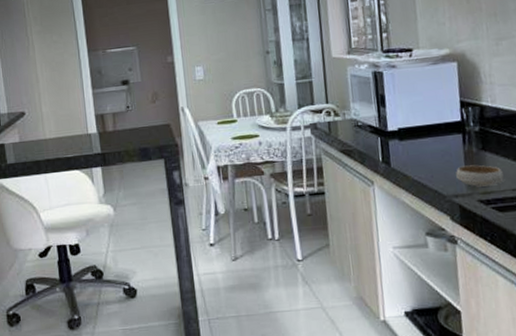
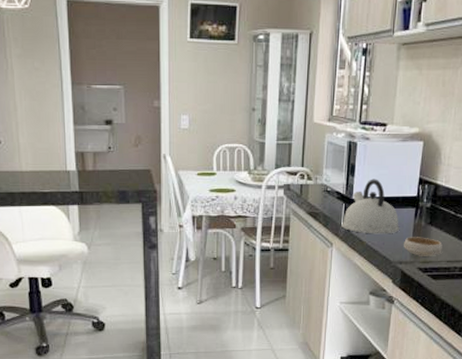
kettle: none [380,107,449,167] -> present [341,179,400,234]

